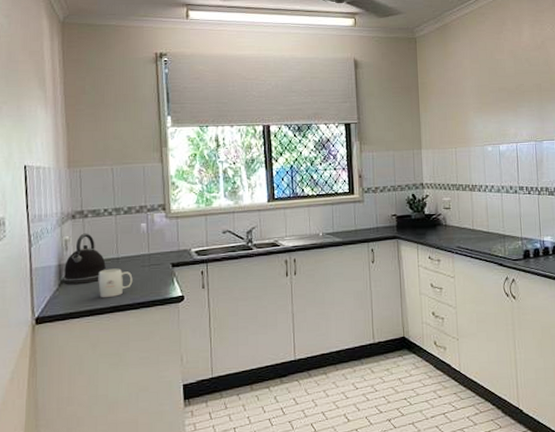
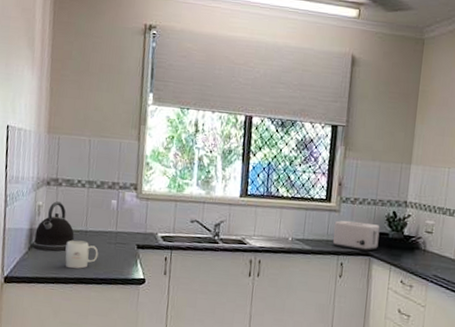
toaster: none [360,208,403,236] -> present [332,220,380,252]

